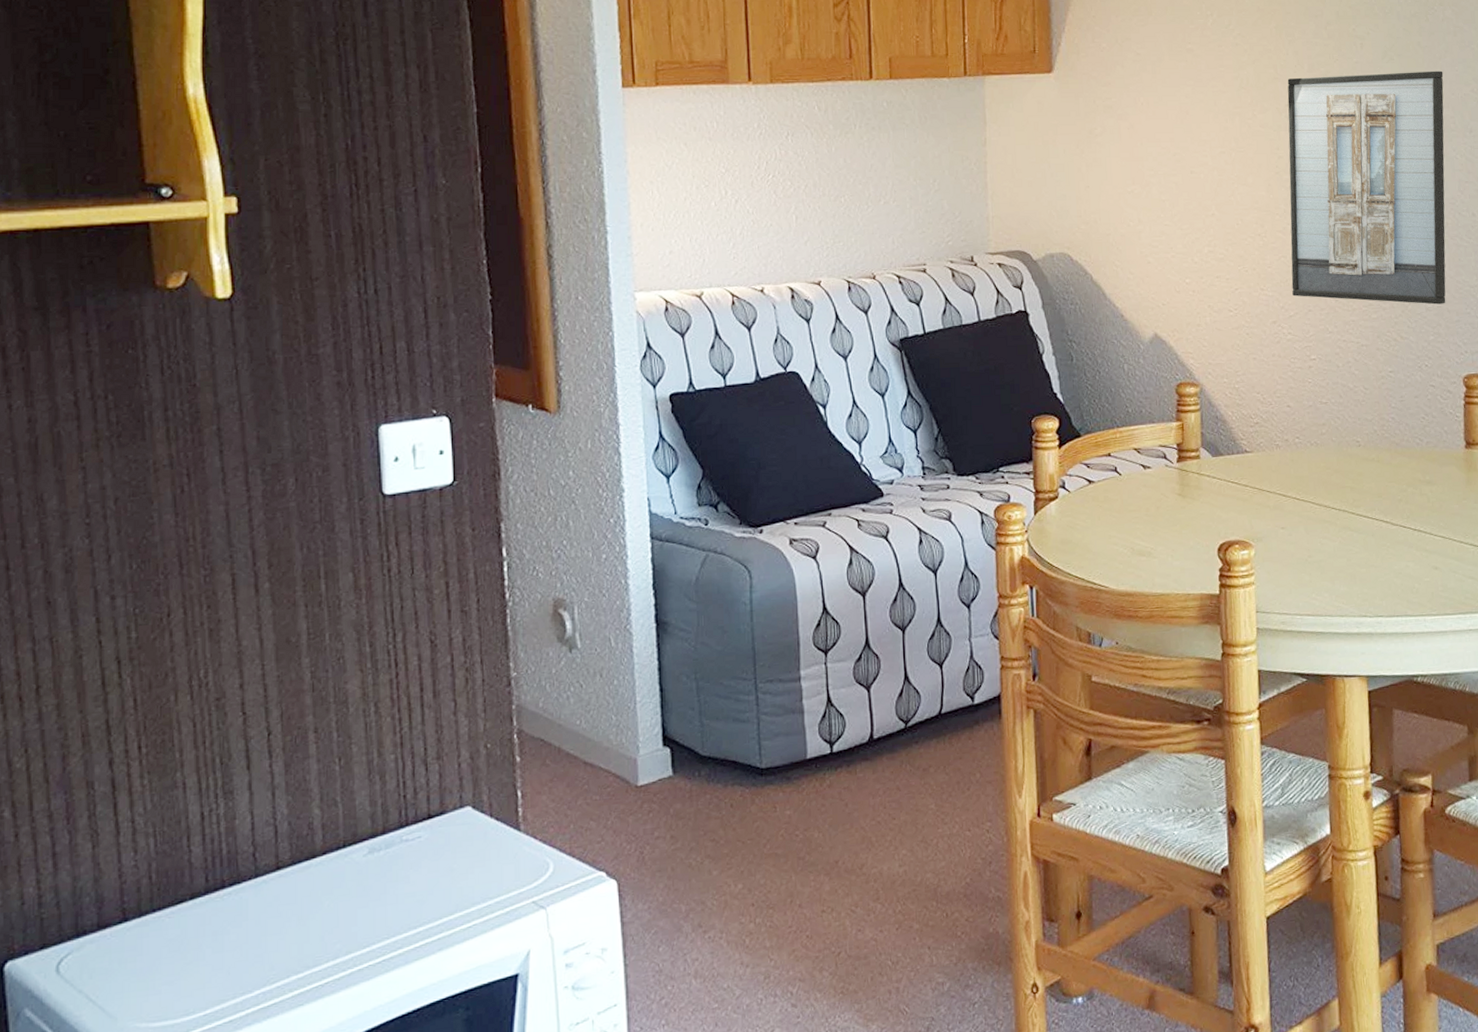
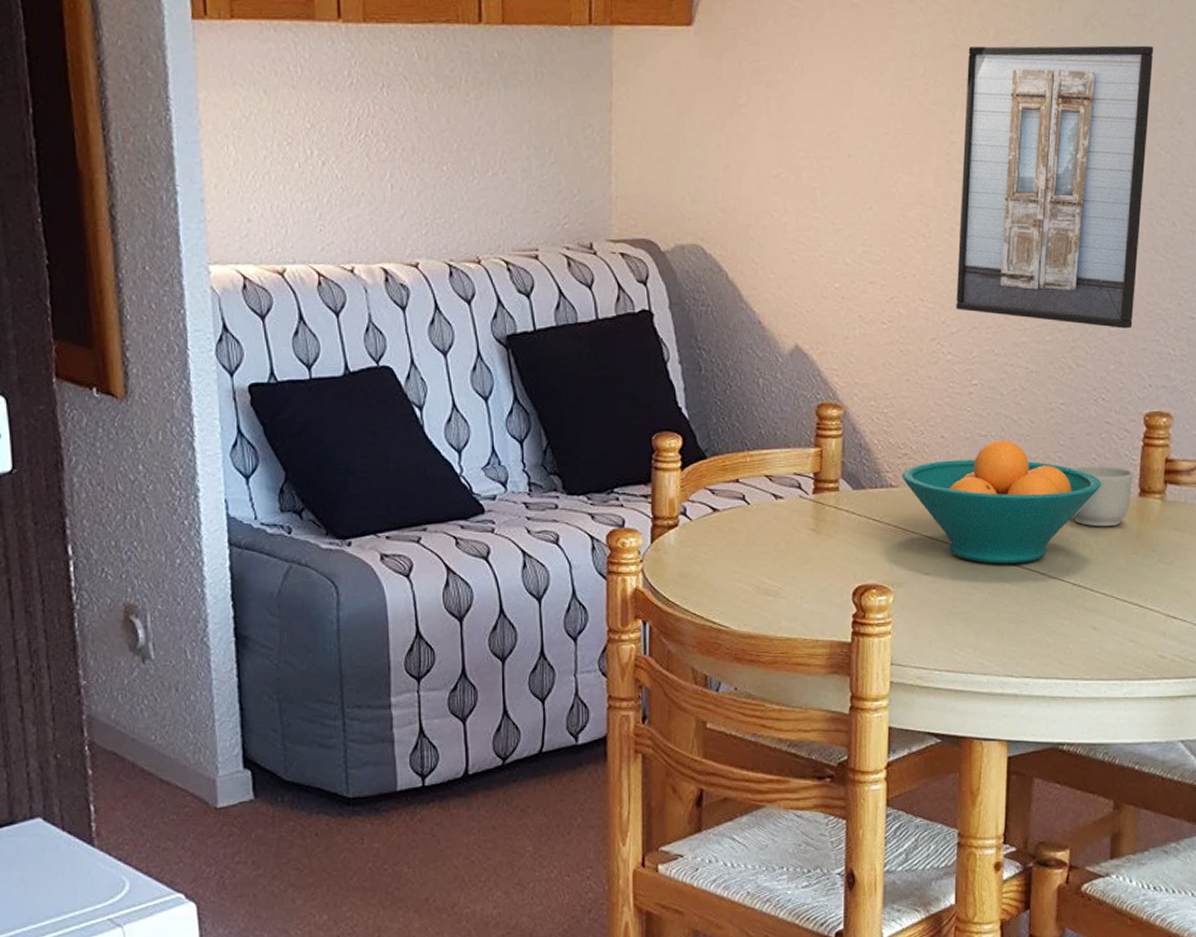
fruit bowl: none [1254,406,1432,516] -> present [901,440,1102,564]
mug: none [1404,423,1459,478] -> present [1072,465,1133,527]

